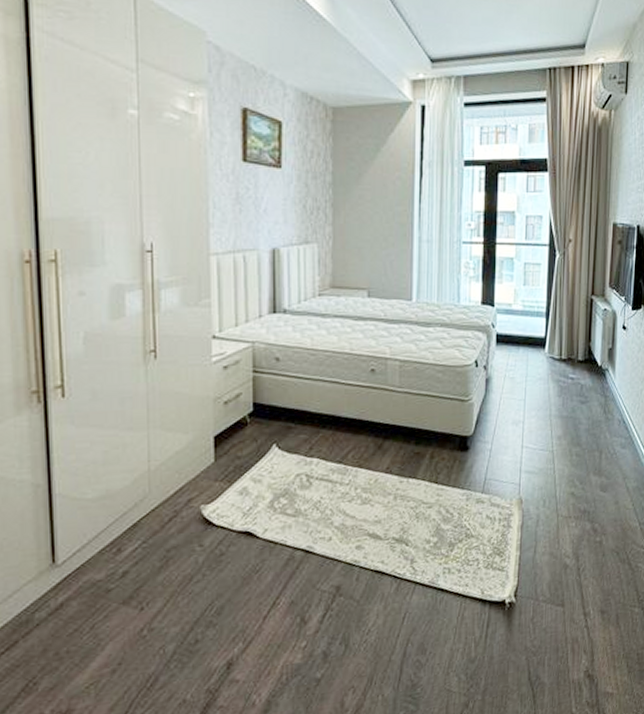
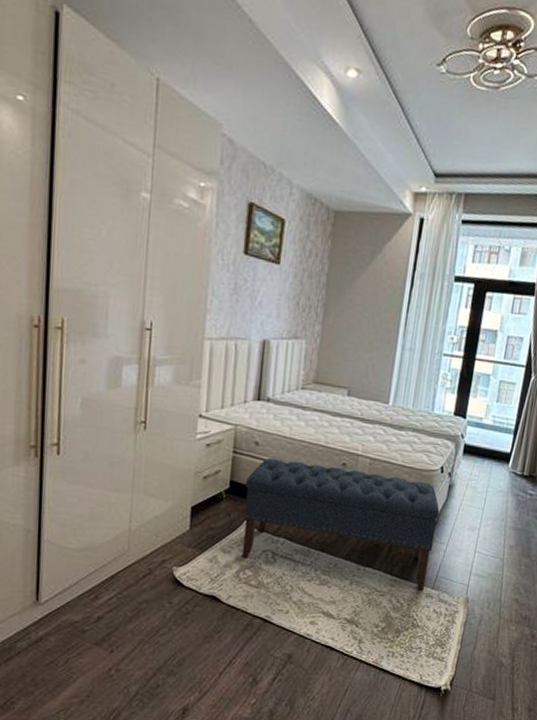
bench: none [270,372,480,496] -> present [241,458,440,590]

